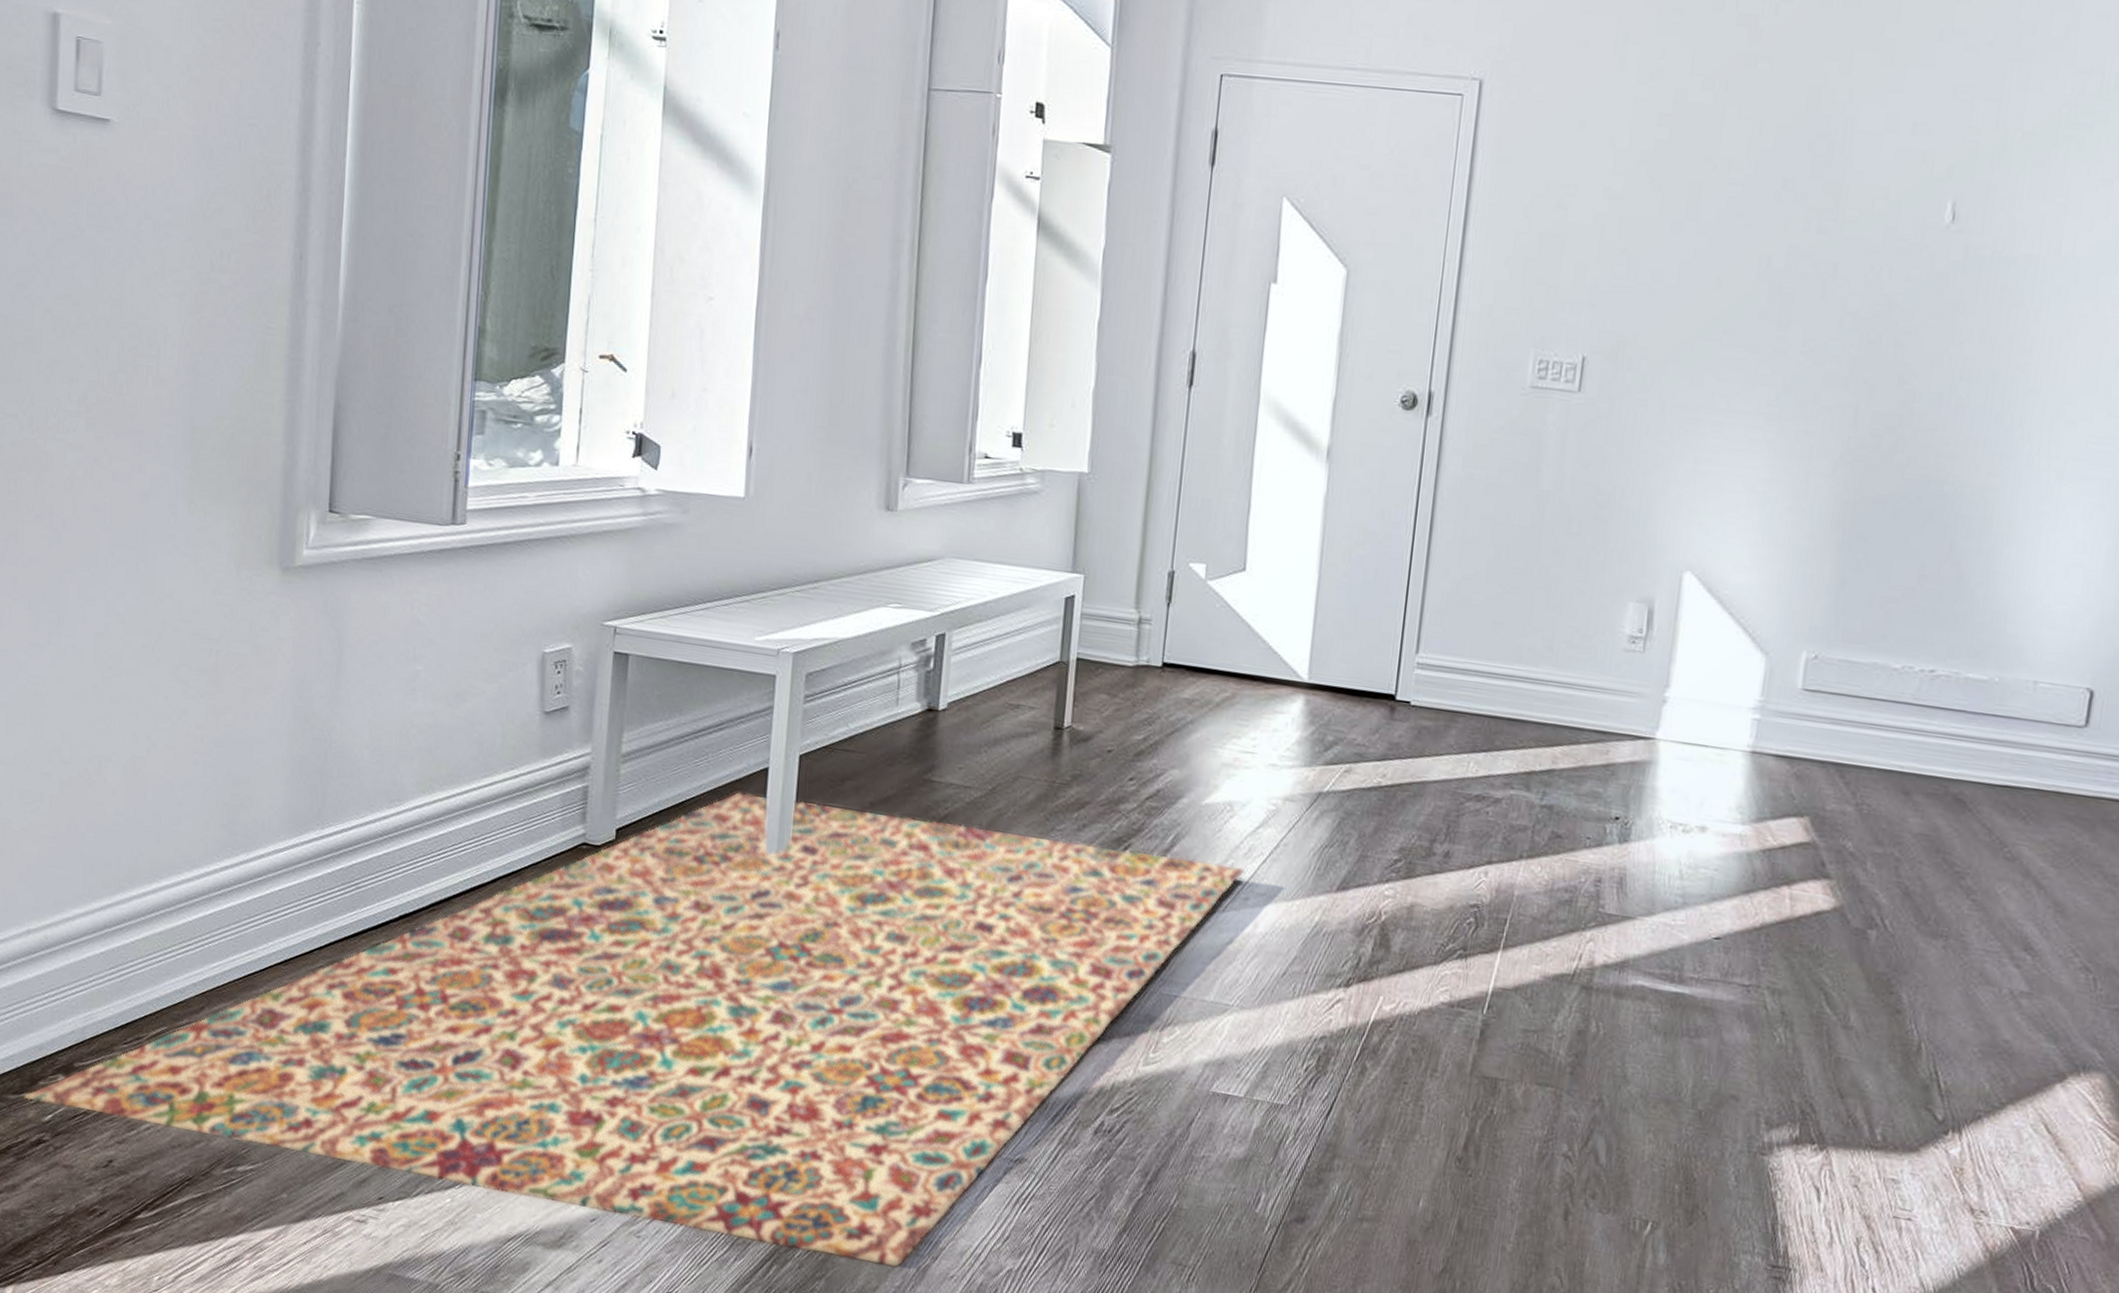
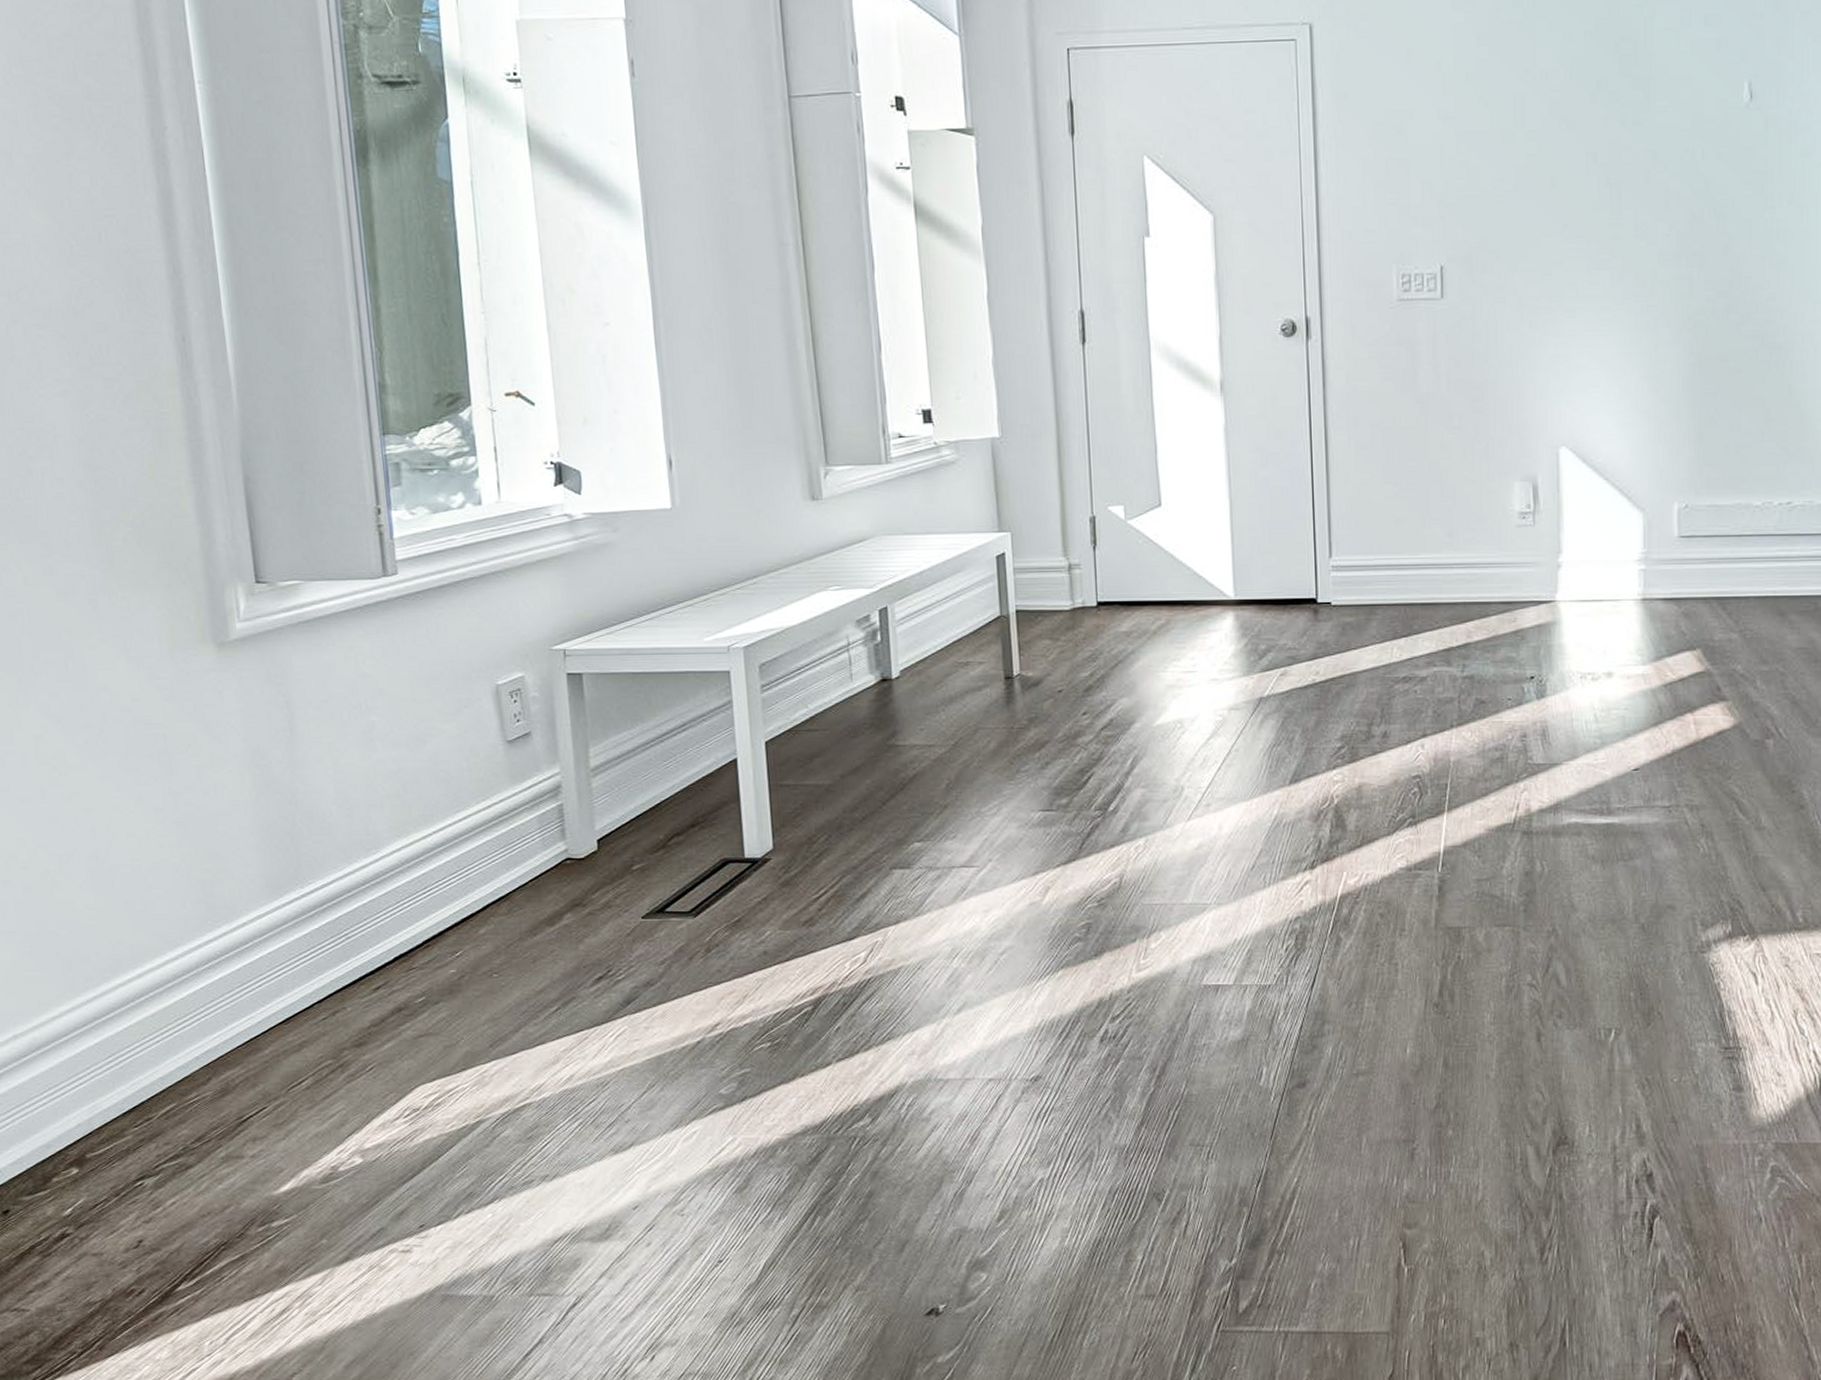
rug: present [23,792,1244,1267] -> none [39,777,1202,1199]

